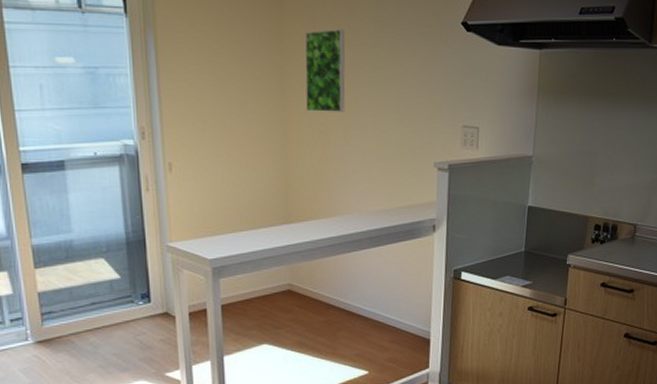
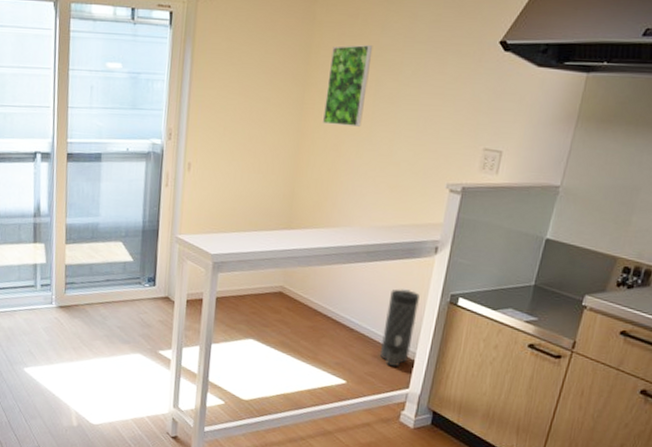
canister: none [396,269,426,349] -> present [379,288,420,367]

